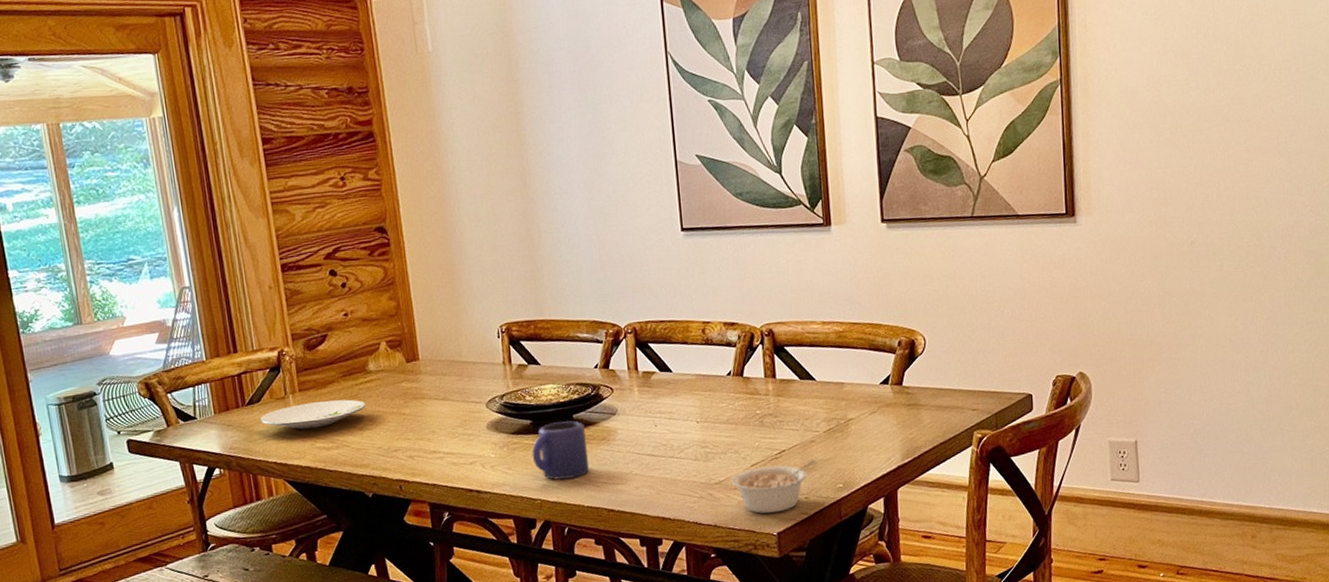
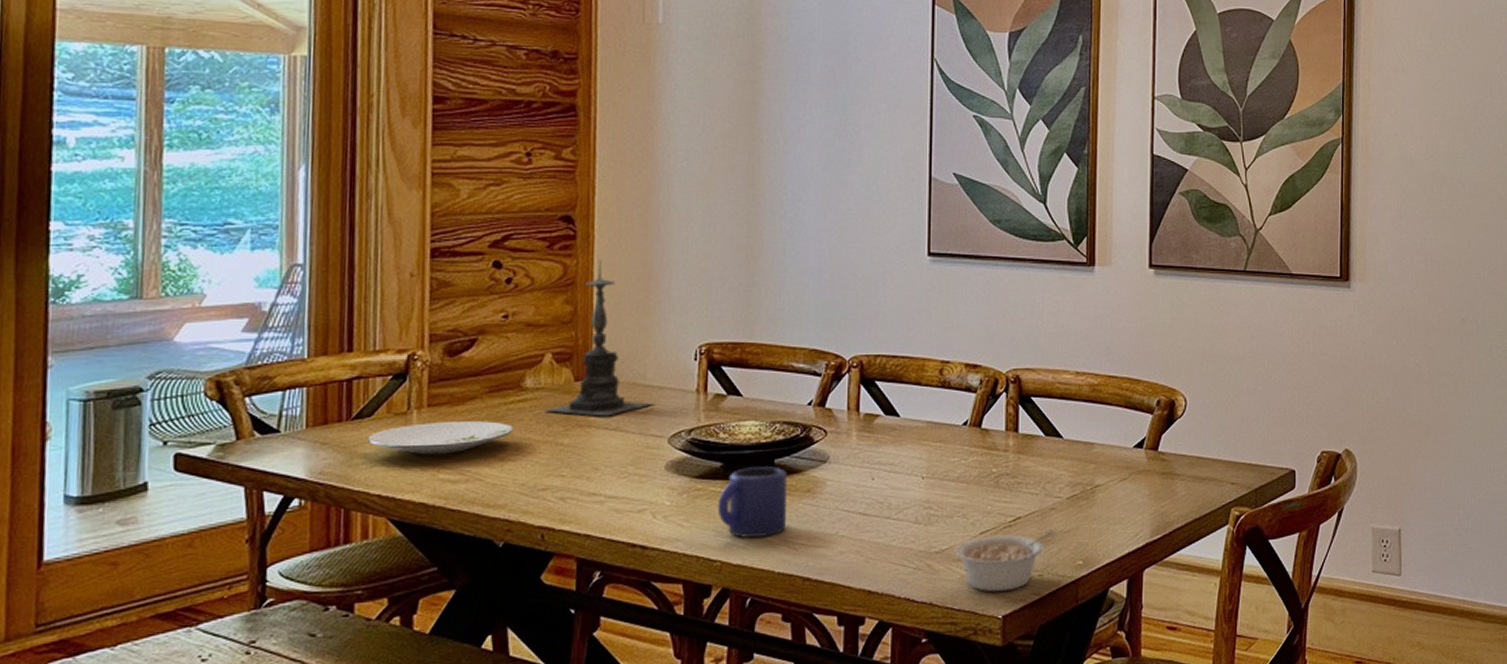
candle holder: none [387,261,470,390] -> present [544,260,653,417]

